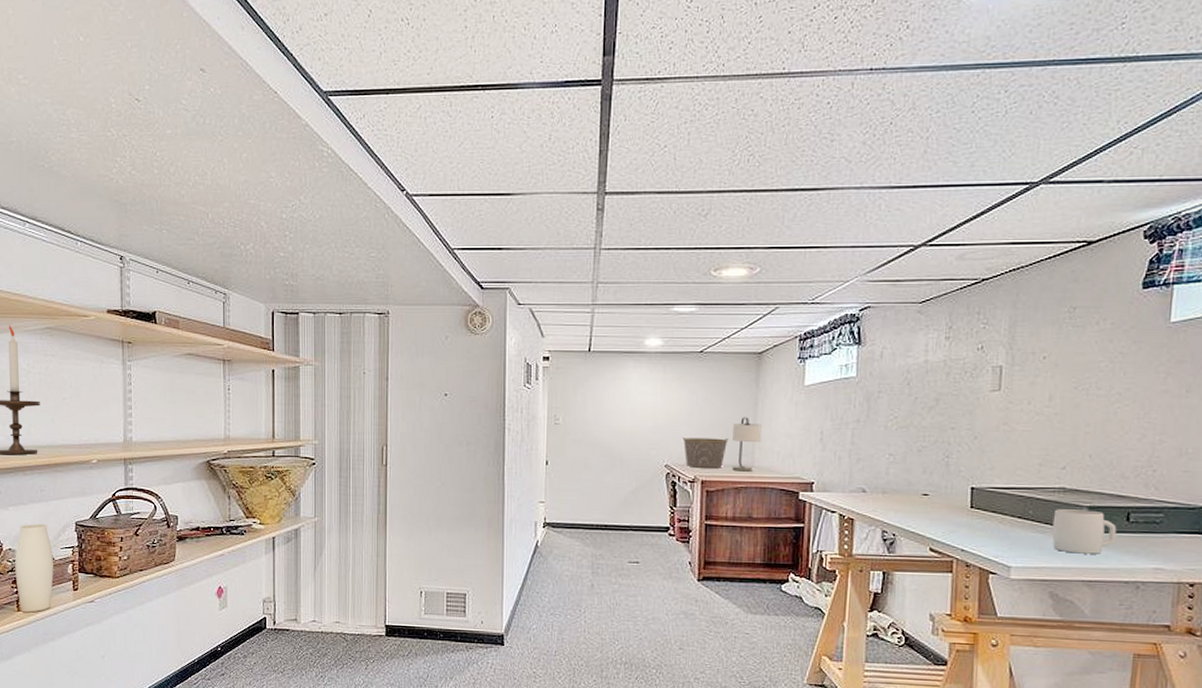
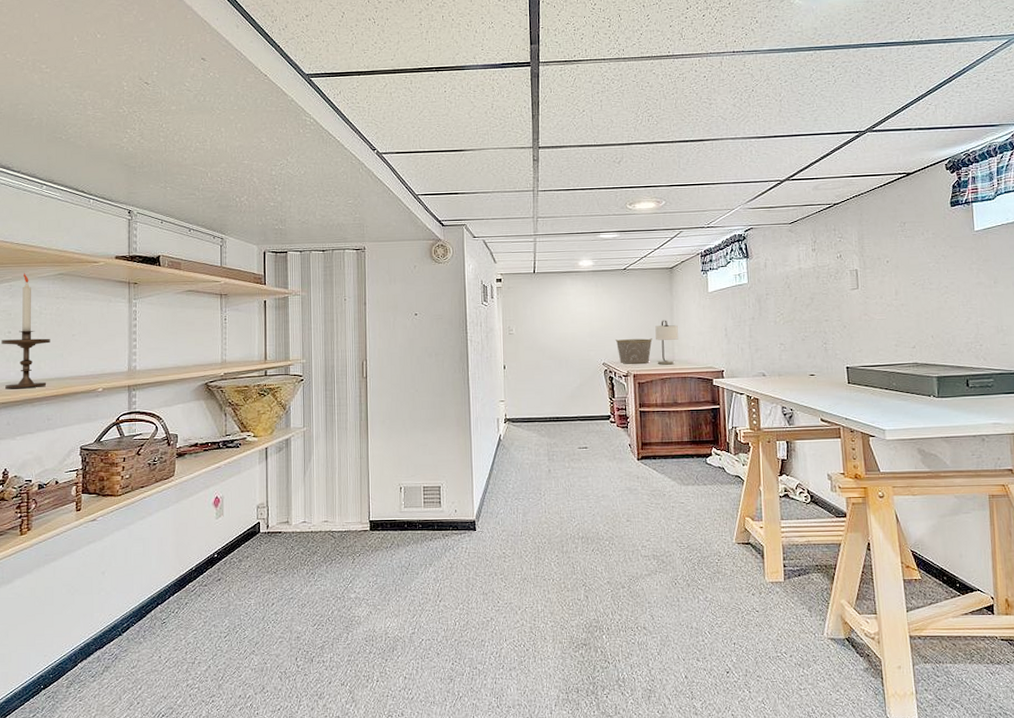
vase: present [15,524,54,613] -> none [20,451,58,536]
mug: present [1052,509,1117,554] -> none [911,379,961,415]

